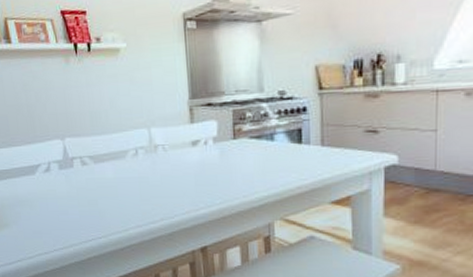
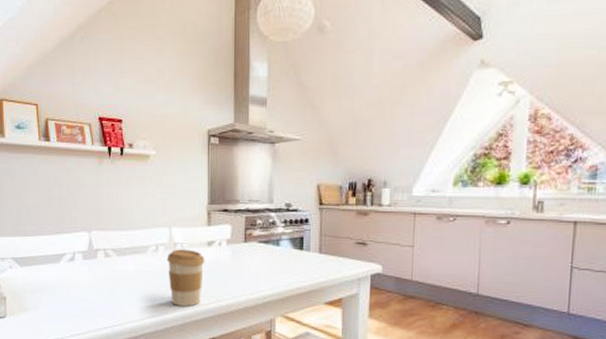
coffee cup: none [148,151,190,214] -> present [166,249,205,306]

